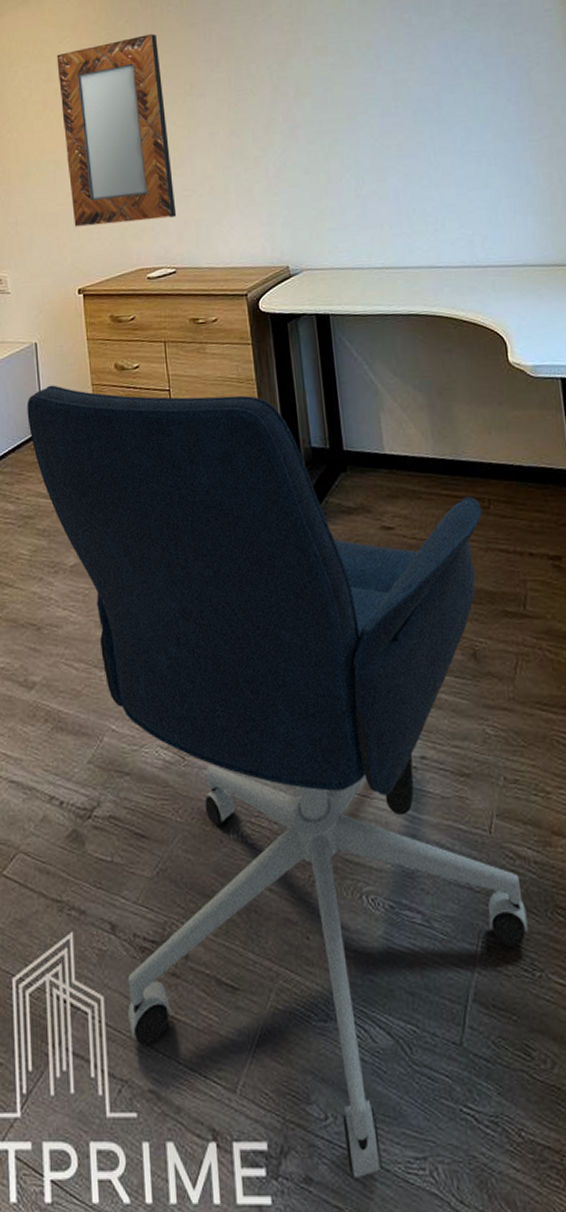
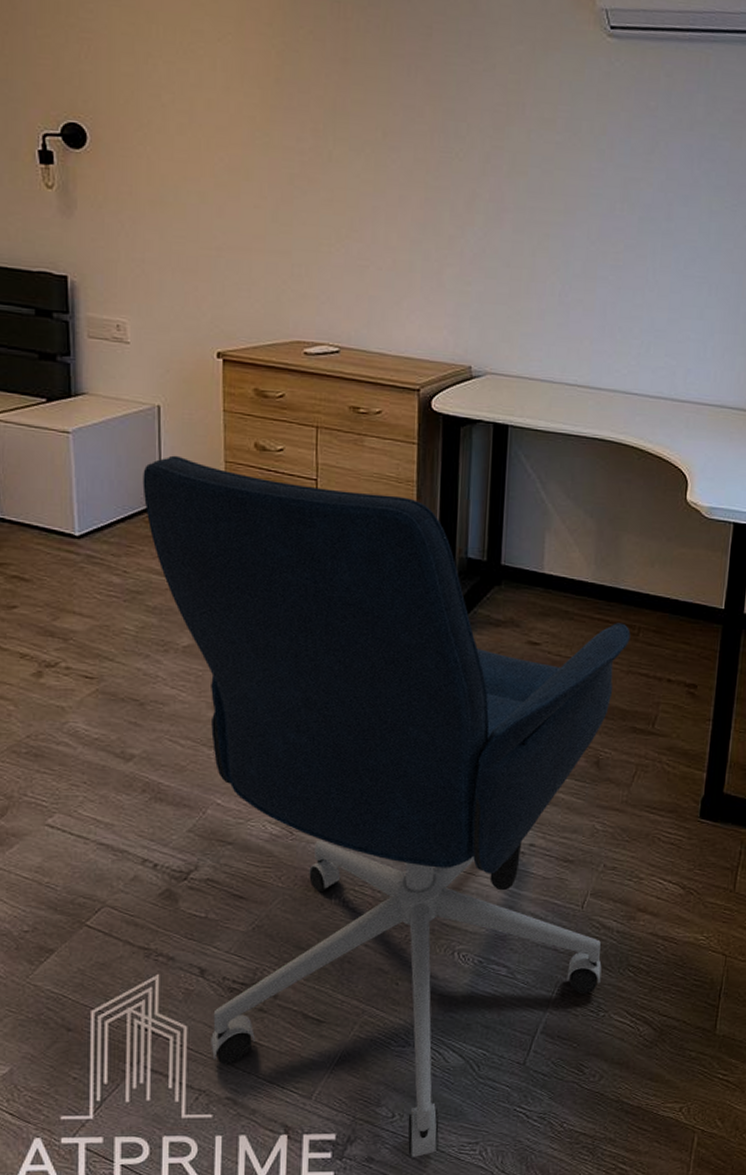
home mirror: present [56,34,177,227] -> none [212,54,348,289]

